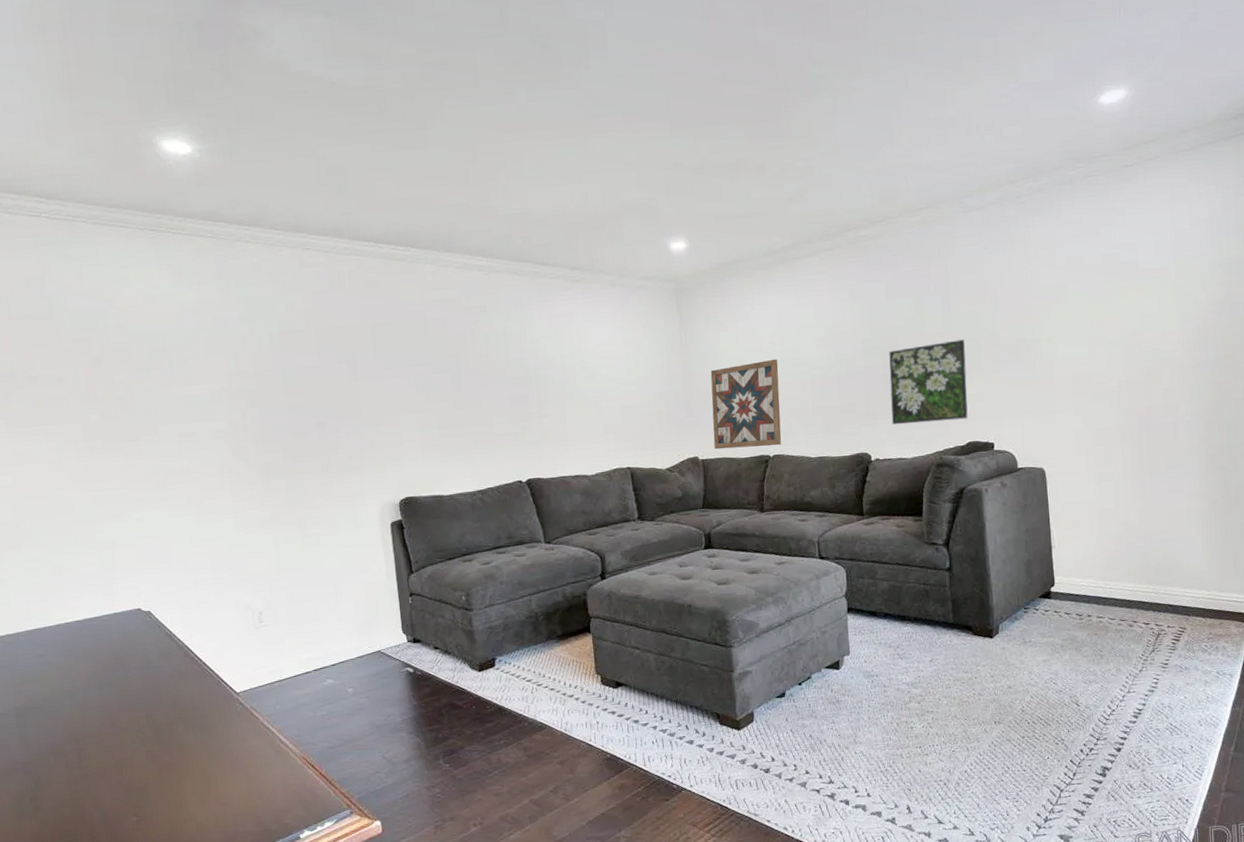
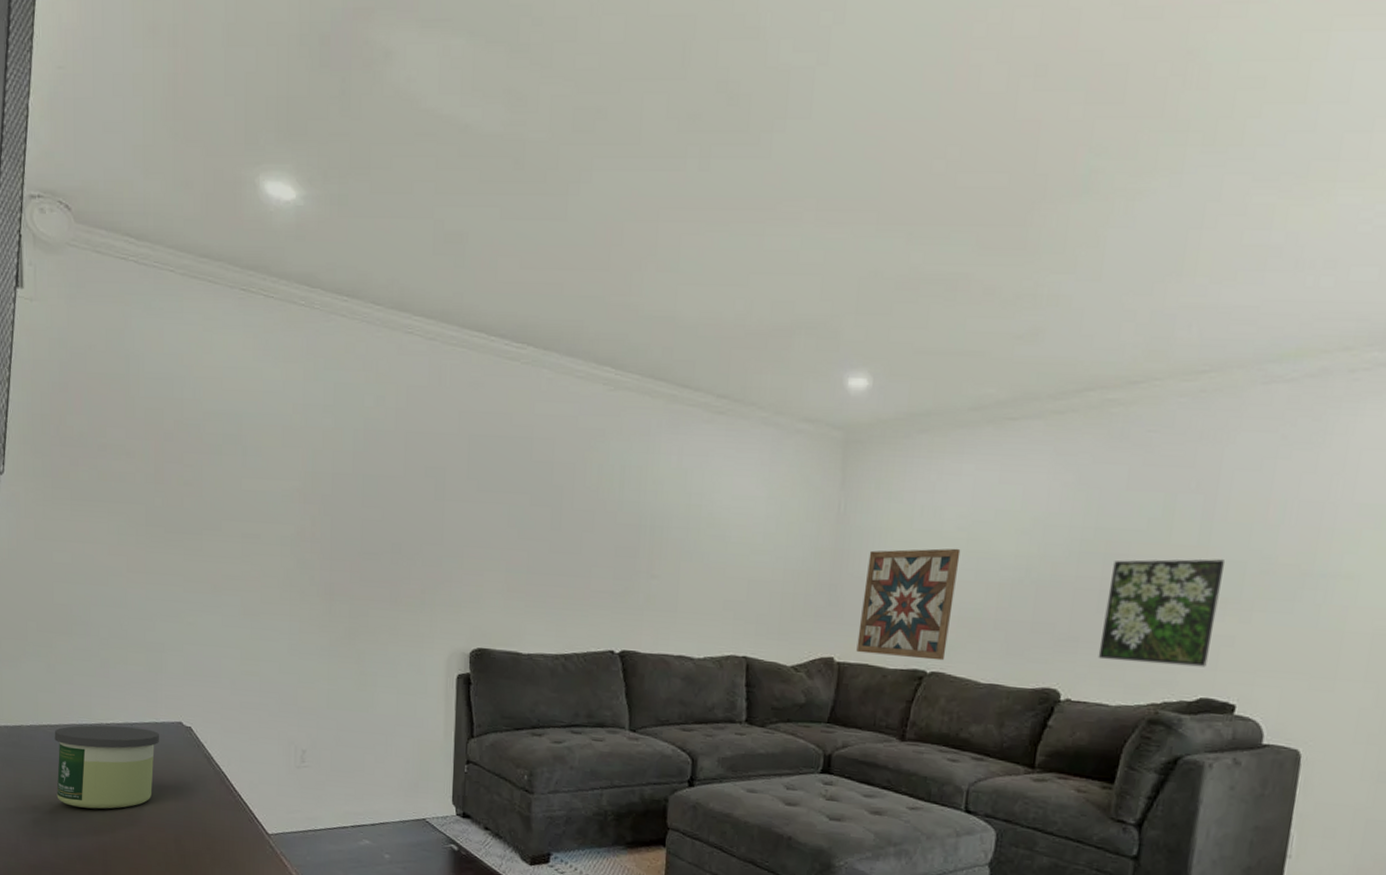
candle: none [13,620,120,706] -> present [54,725,159,809]

